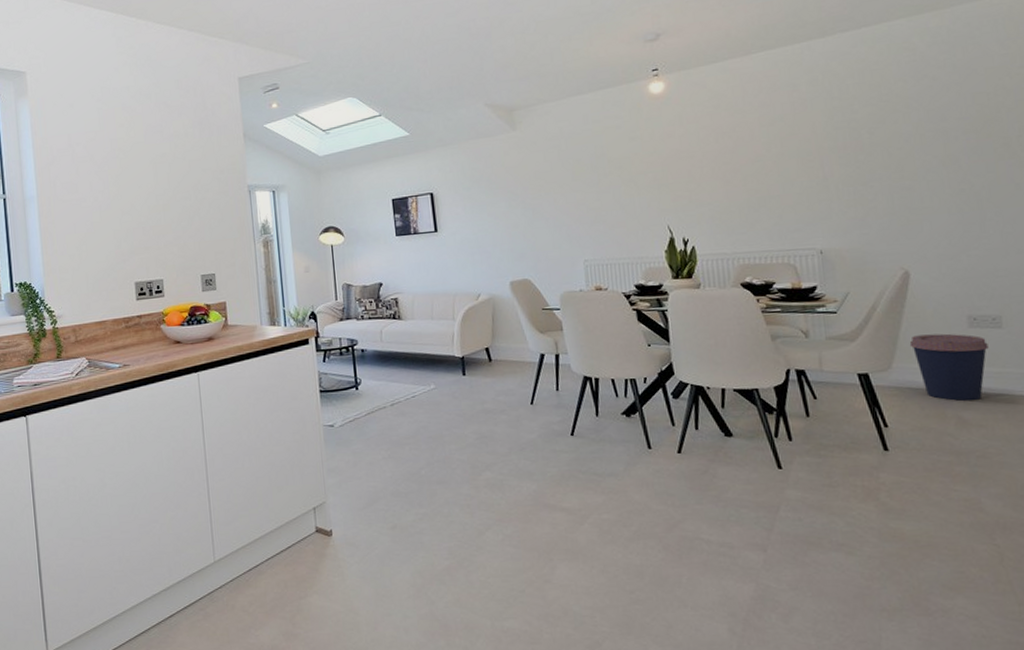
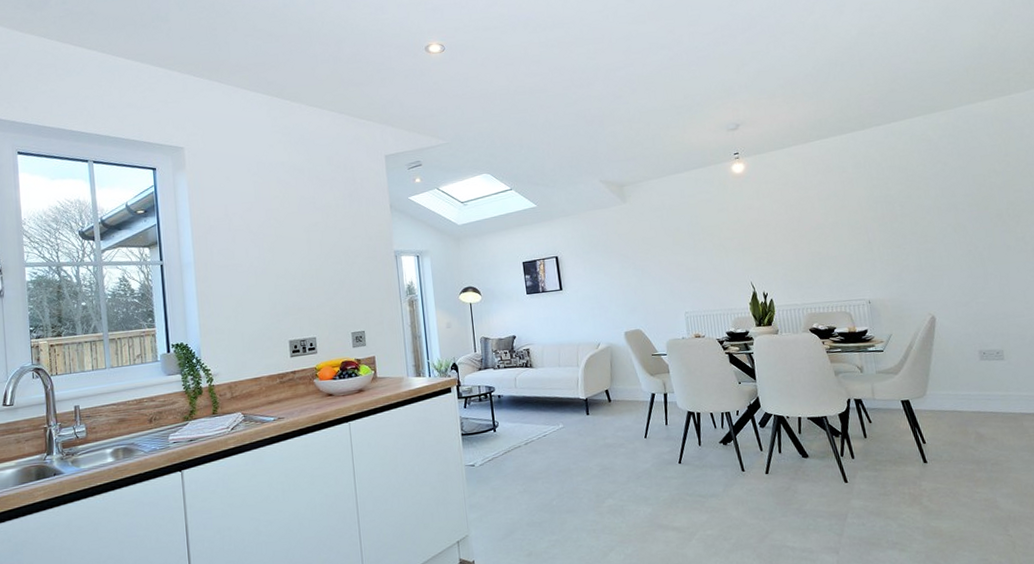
coffee cup: present [909,333,989,401] -> none [938,365,995,420]

